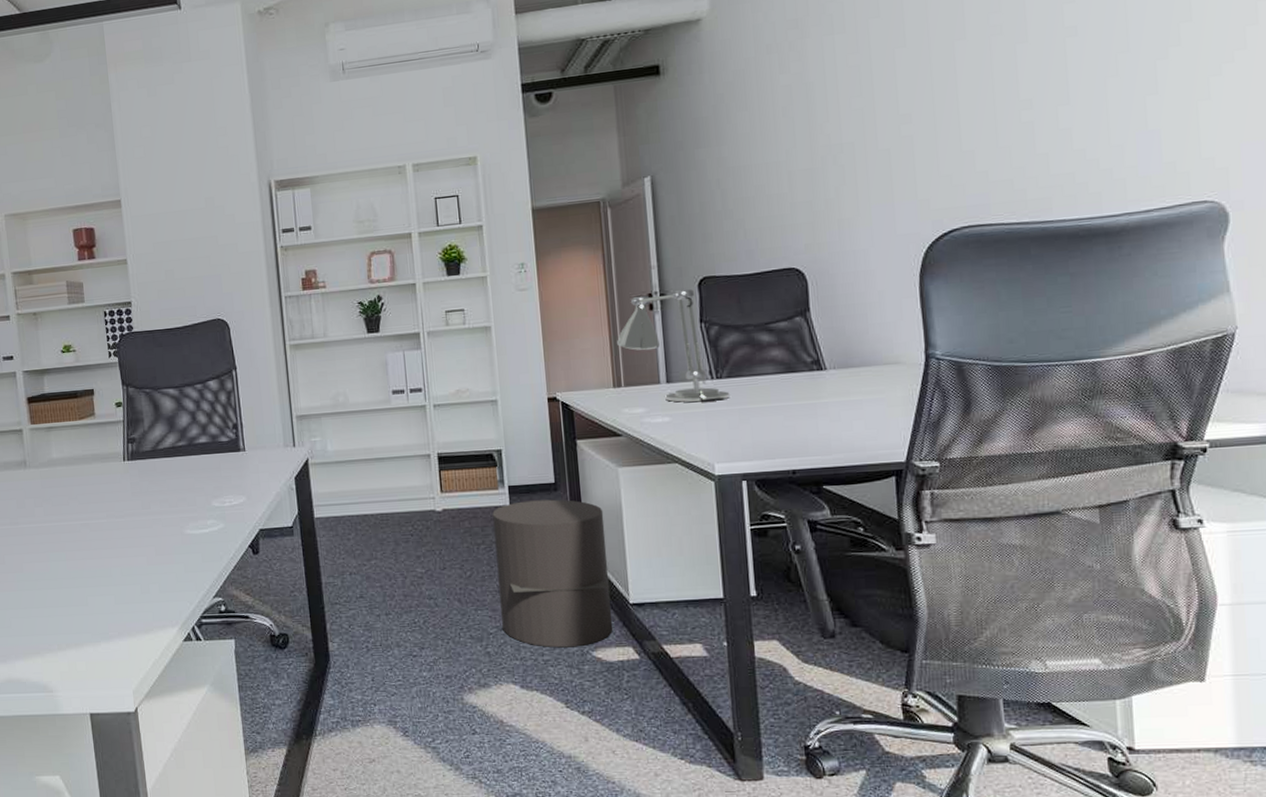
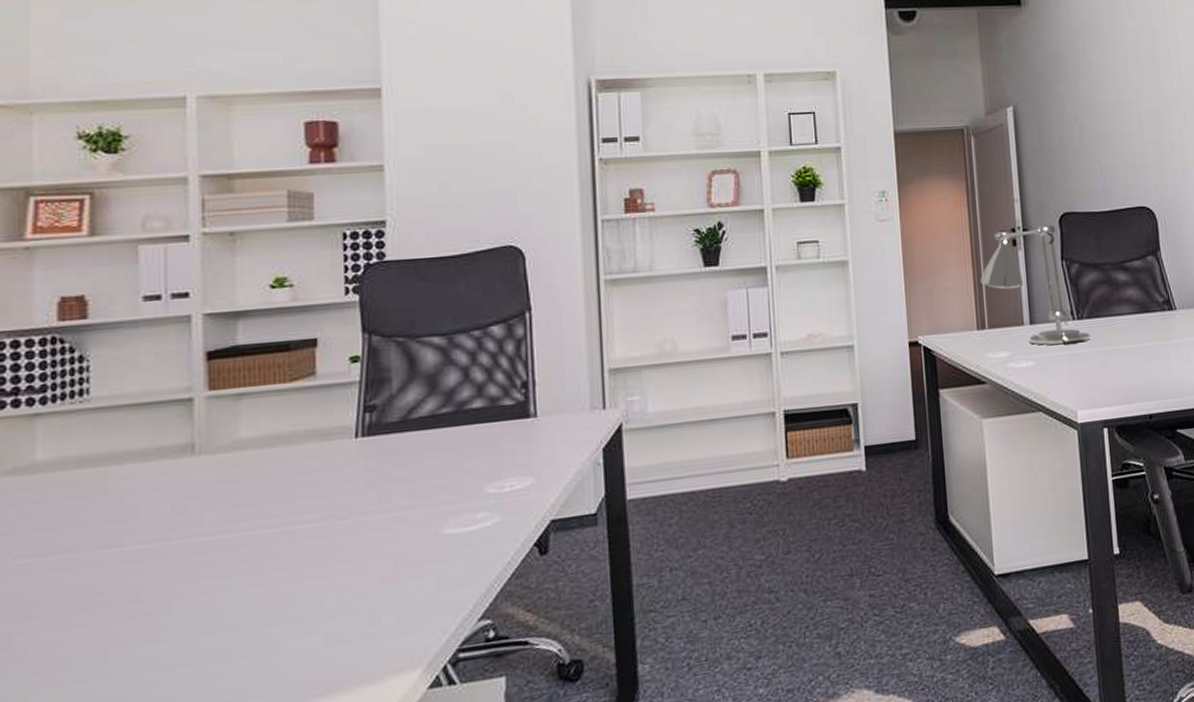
trash bin: present [492,499,613,648] -> none [846,458,978,639]

